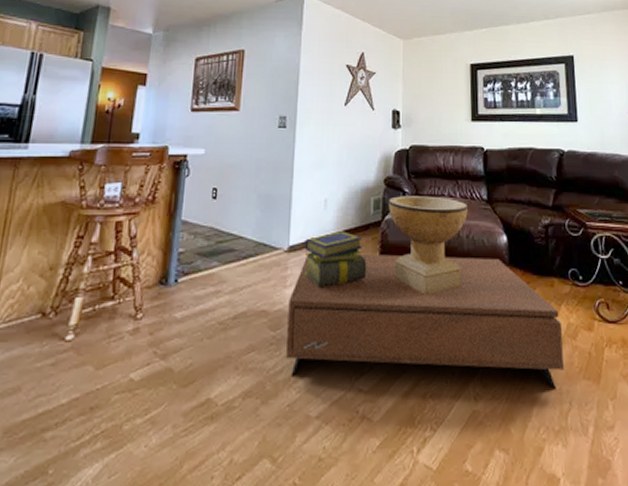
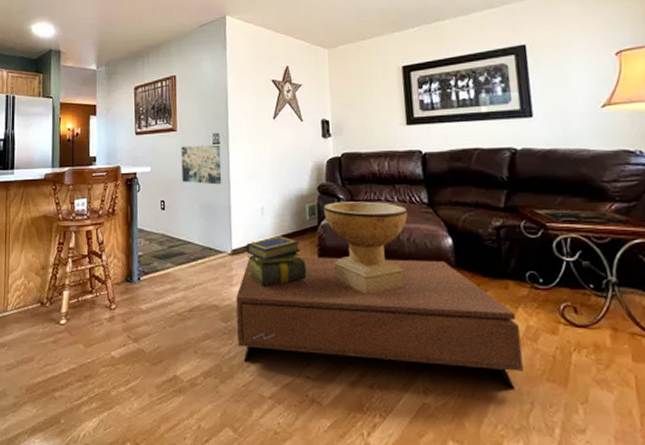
wall art: none [240,127,287,173] -> present [181,144,222,185]

